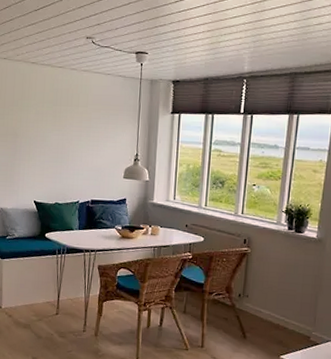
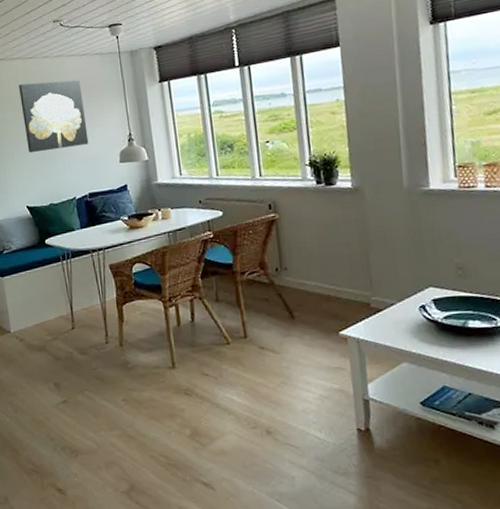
wall art: none [43,89,101,156] -> present [19,79,89,153]

